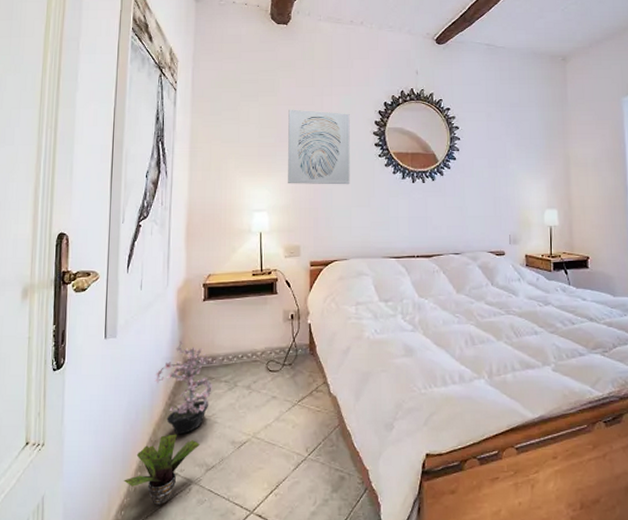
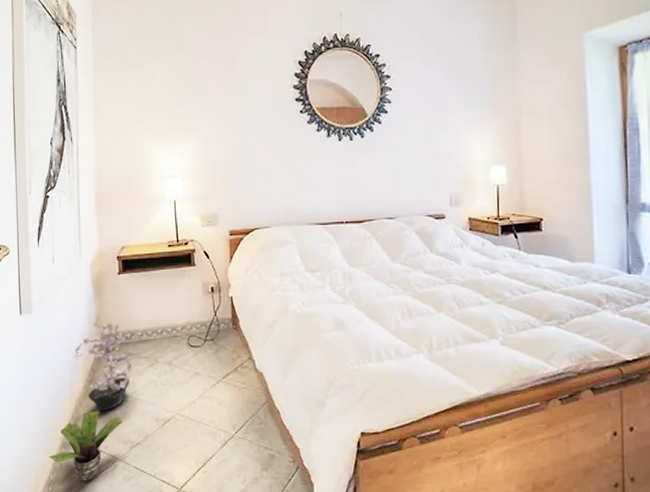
wall art: present [288,109,350,185] -> none [198,63,269,147]

